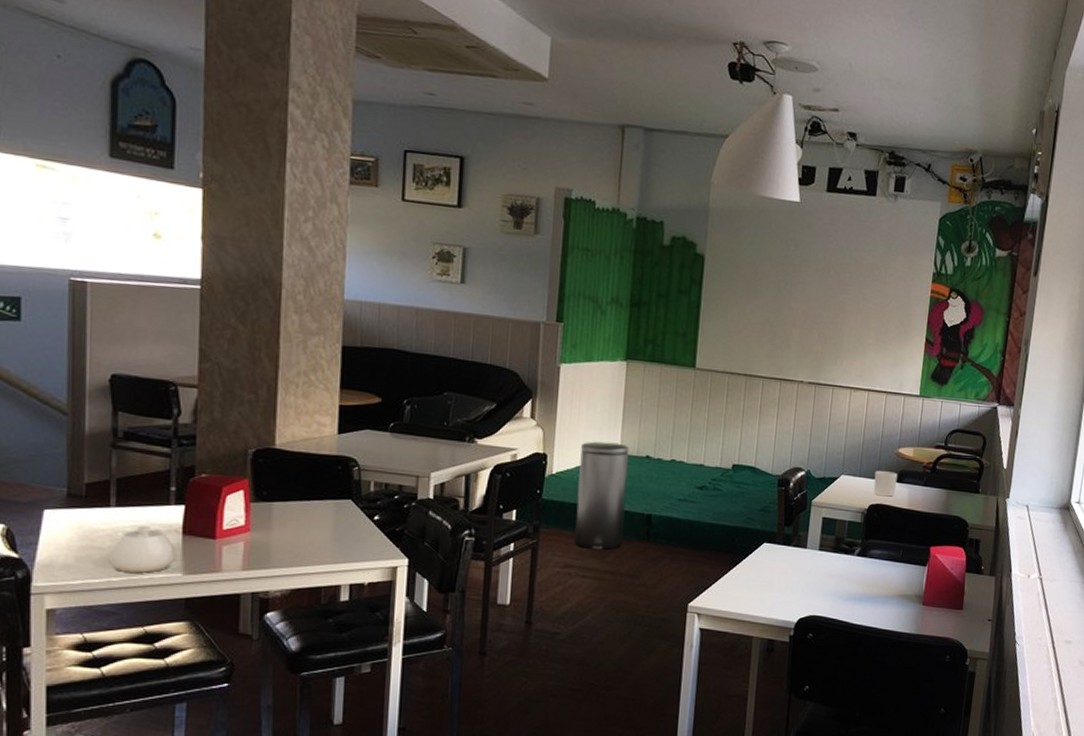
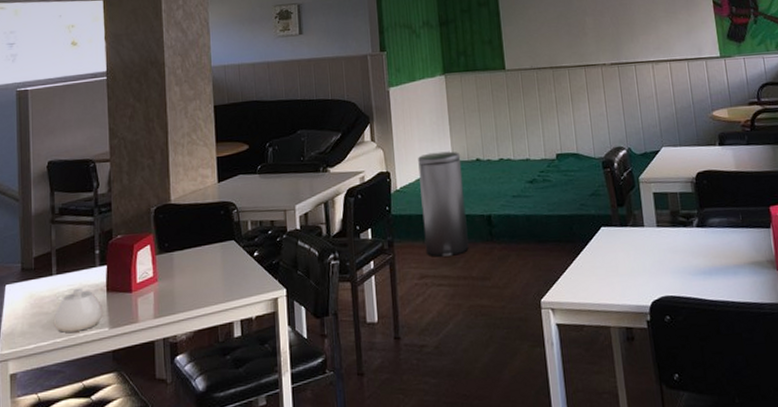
mug: present [873,471,898,497] -> none [694,136,720,163]

